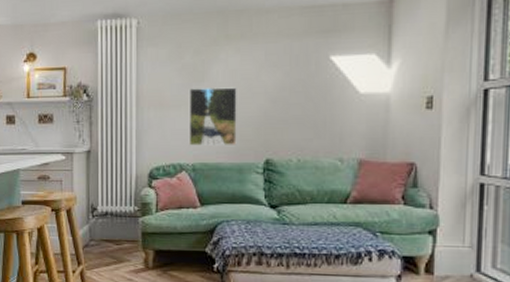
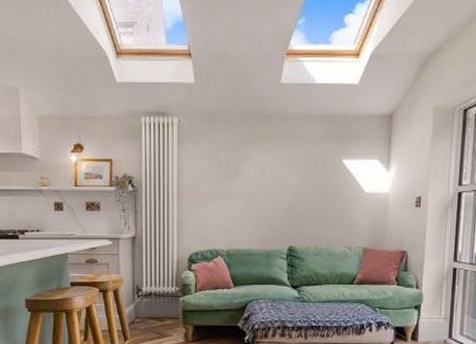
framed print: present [189,87,237,146] -> none [224,183,266,234]

